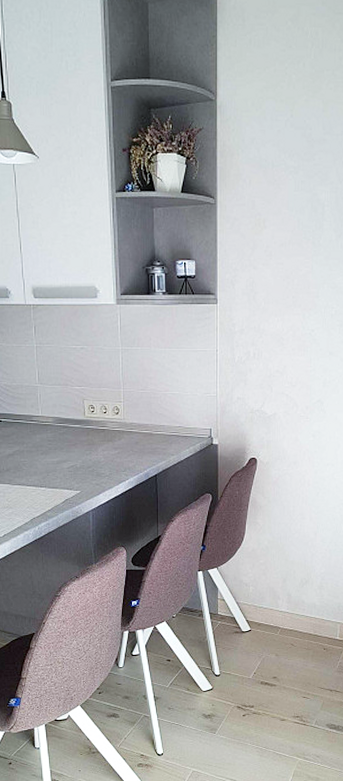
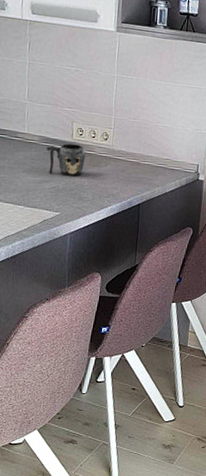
mug: none [62,422,99,453] -> present [47,143,85,177]

